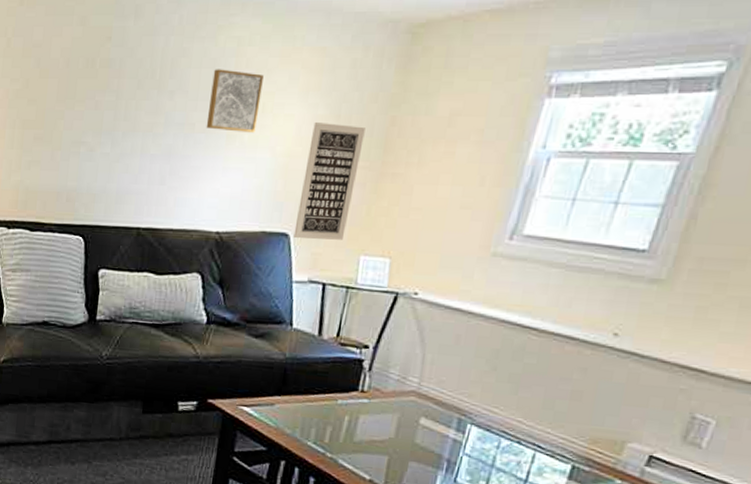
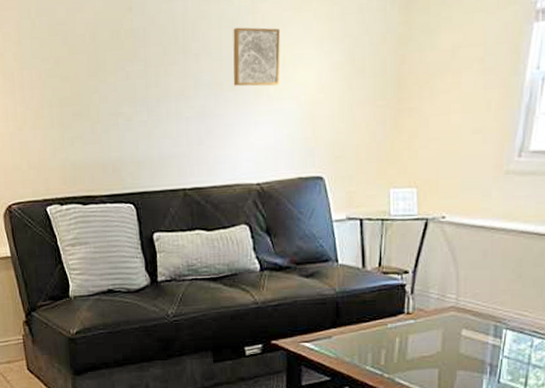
wall art: present [293,122,365,240] -> none [328,67,379,180]

